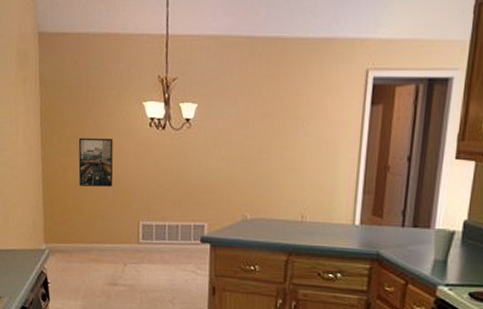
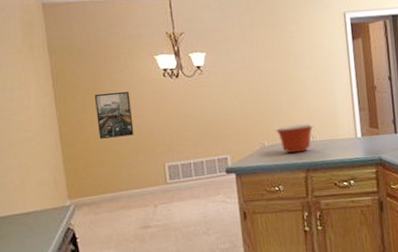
mixing bowl: none [261,198,306,232] -> present [275,124,314,154]

